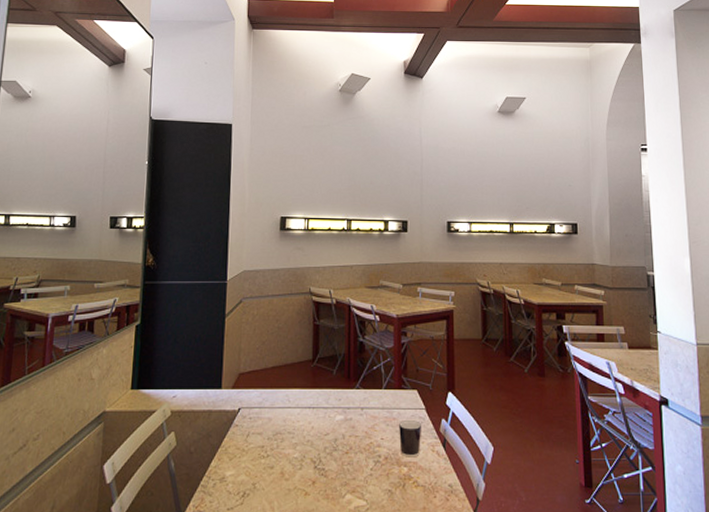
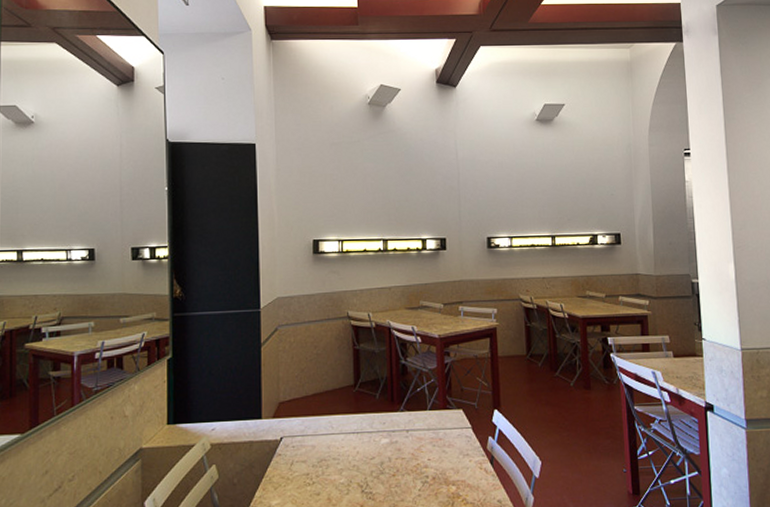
mug: present [399,420,422,457] -> none [446,440,469,476]

